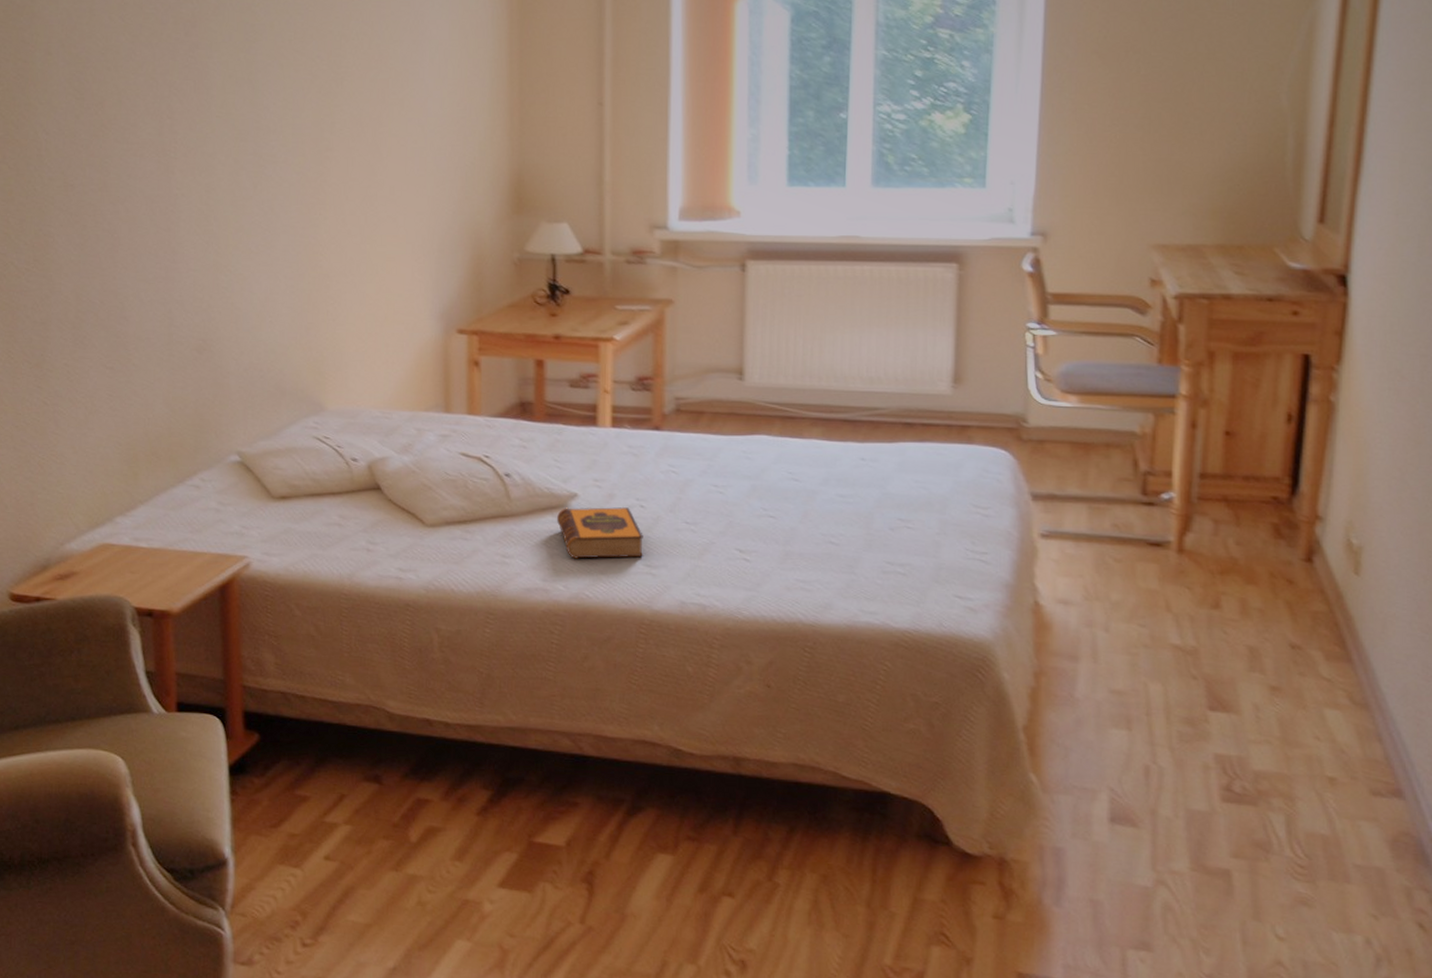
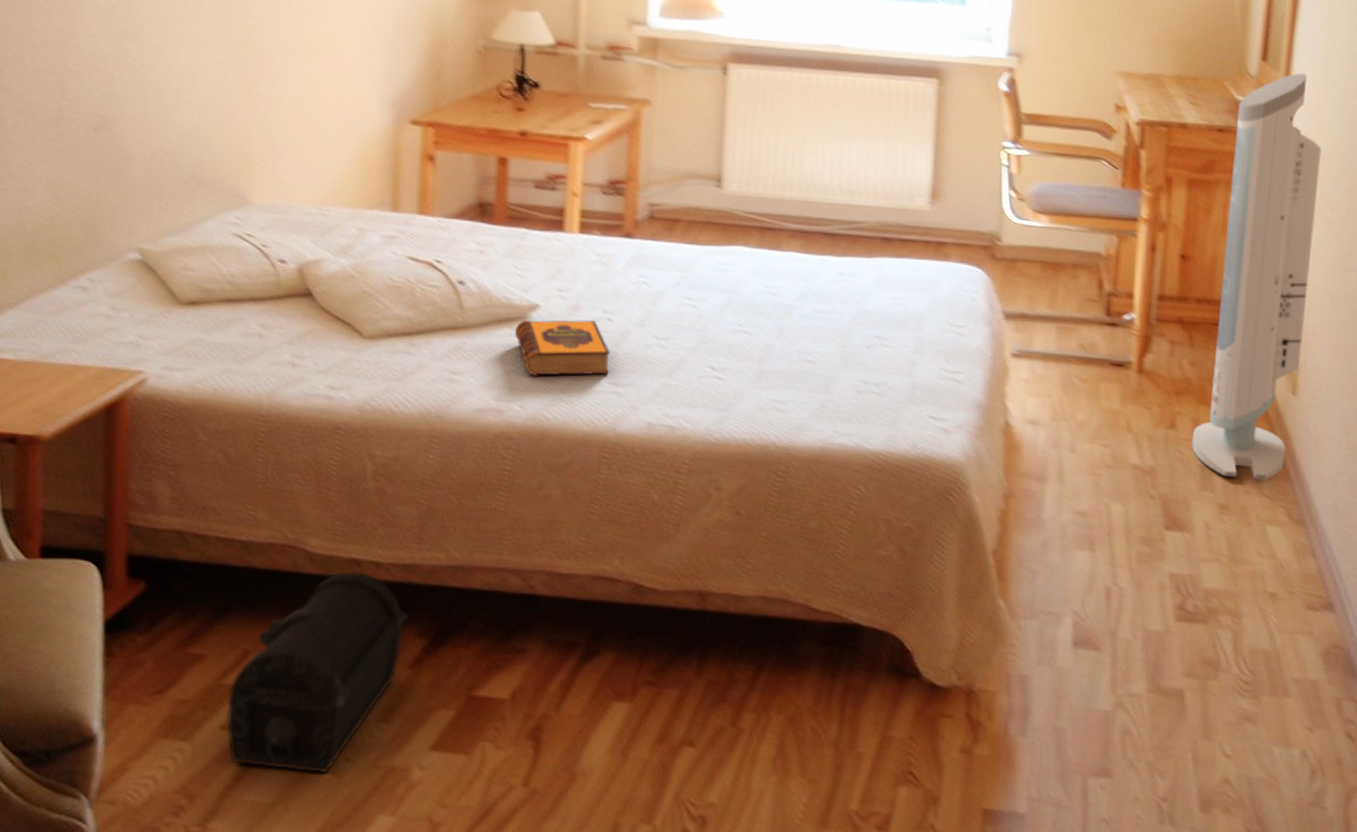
treasure chest: none [329,730,475,902] -> present [226,572,409,774]
air purifier: none [1239,233,1389,662] -> present [1192,73,1321,480]

